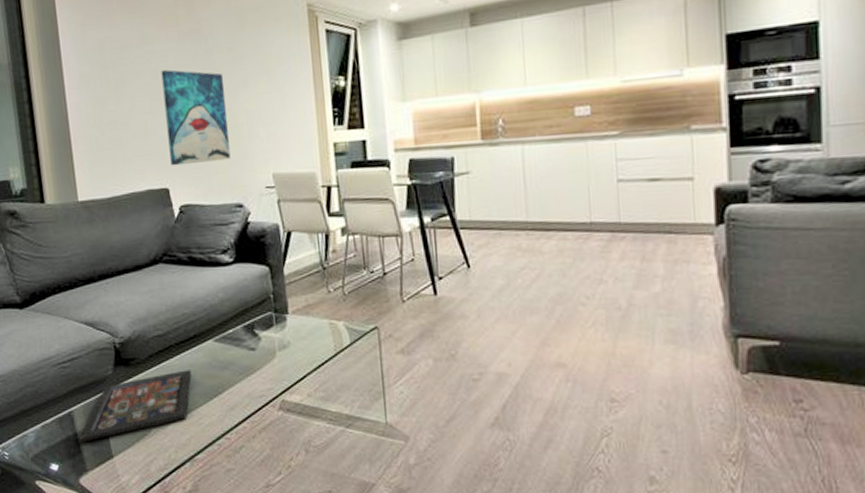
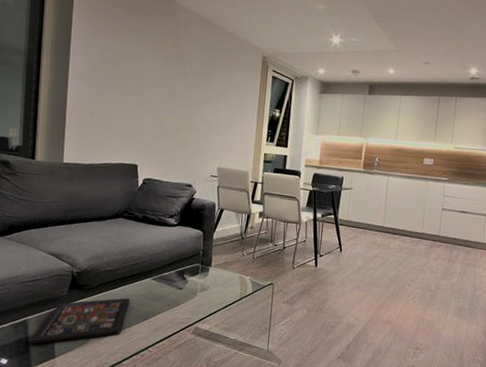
wall art: present [161,70,231,166] -> none [142,80,194,152]

